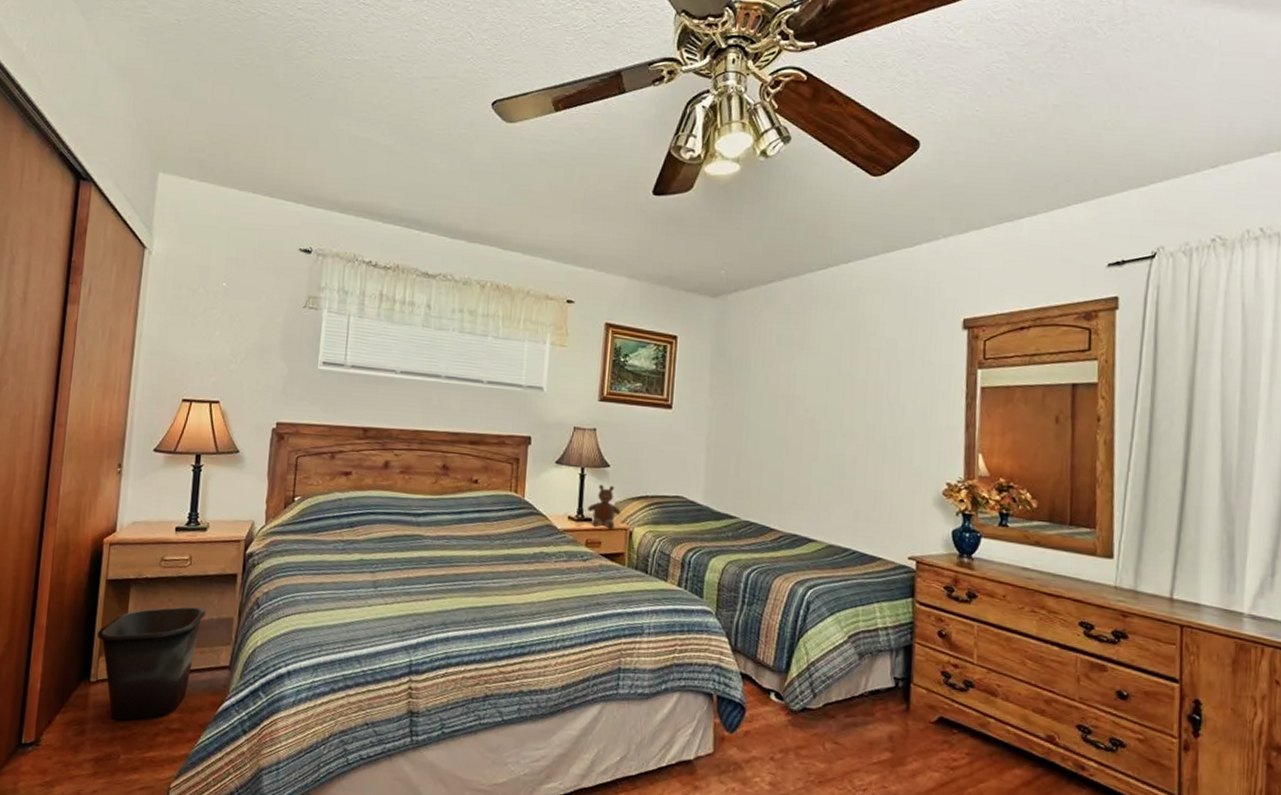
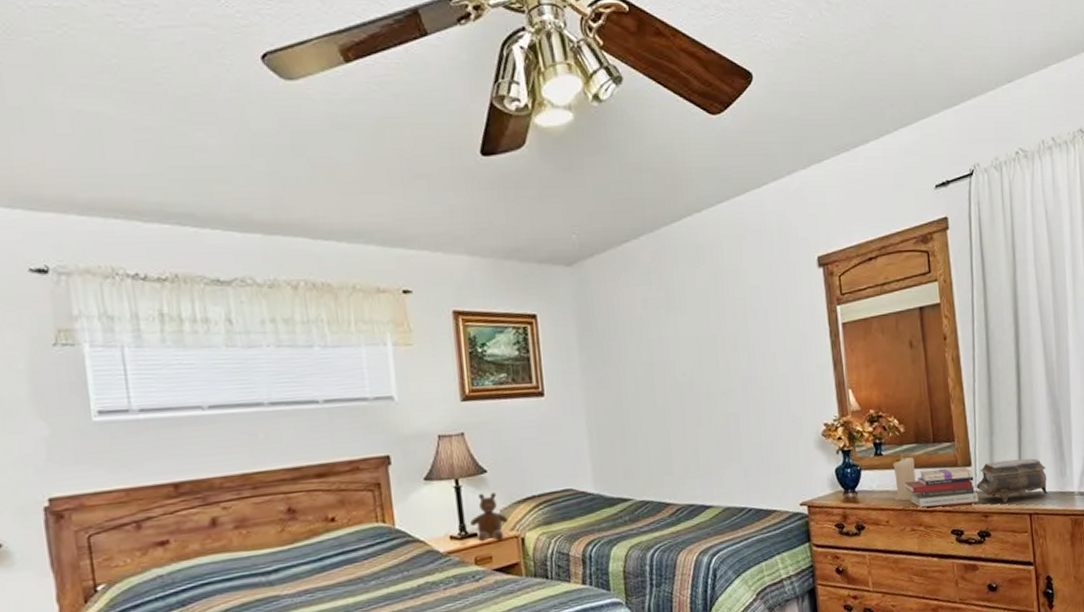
candle: none [1015,533,1045,581] -> present [893,457,916,502]
books: none [1029,551,1118,600] -> present [904,467,979,509]
jewelry box: none [1117,559,1208,609] -> present [976,458,1047,503]

